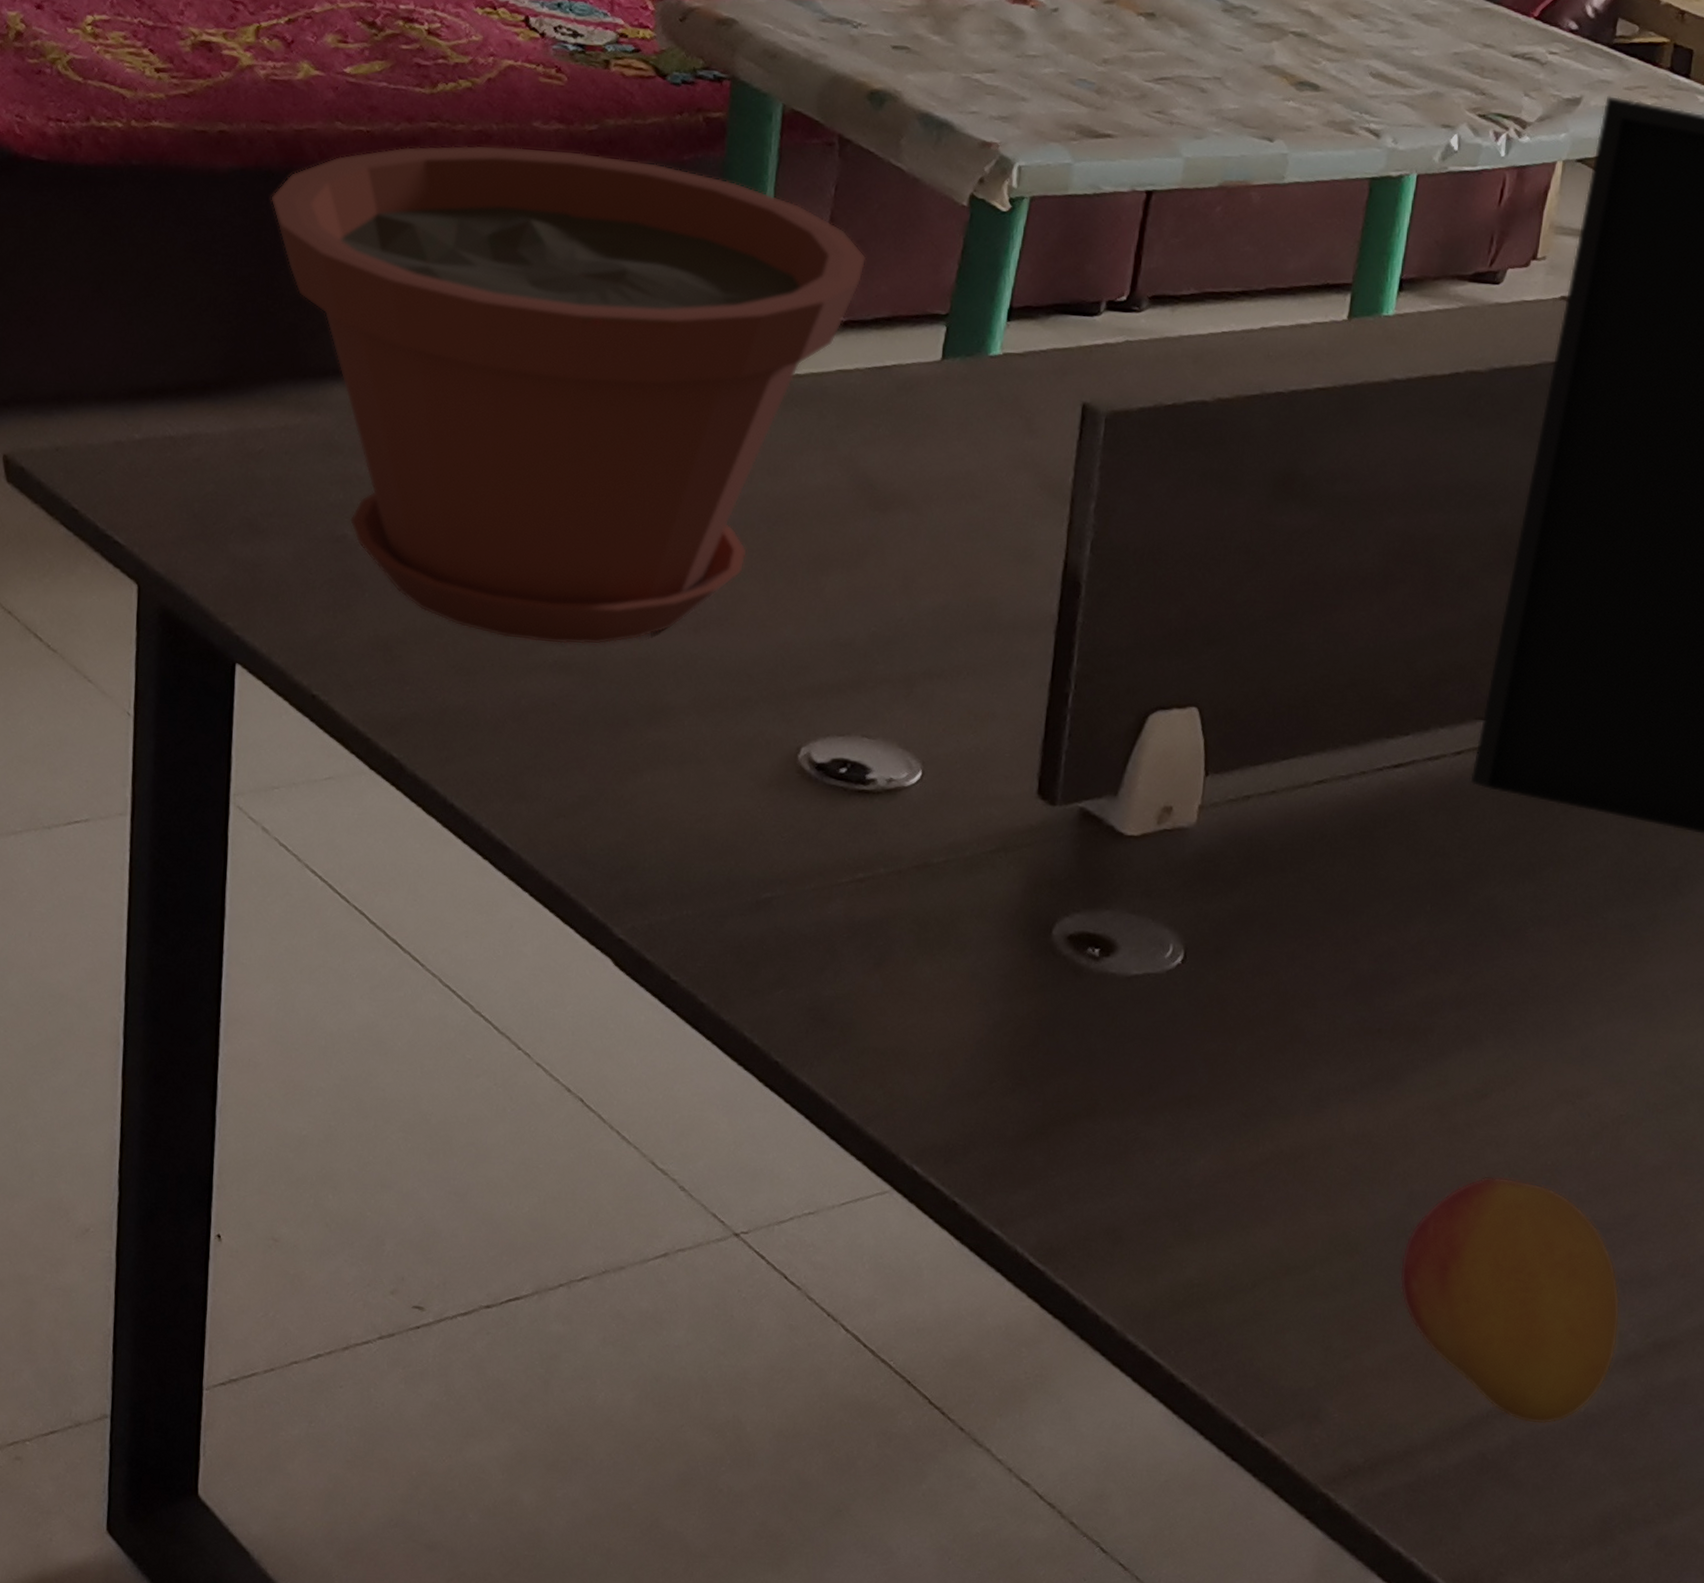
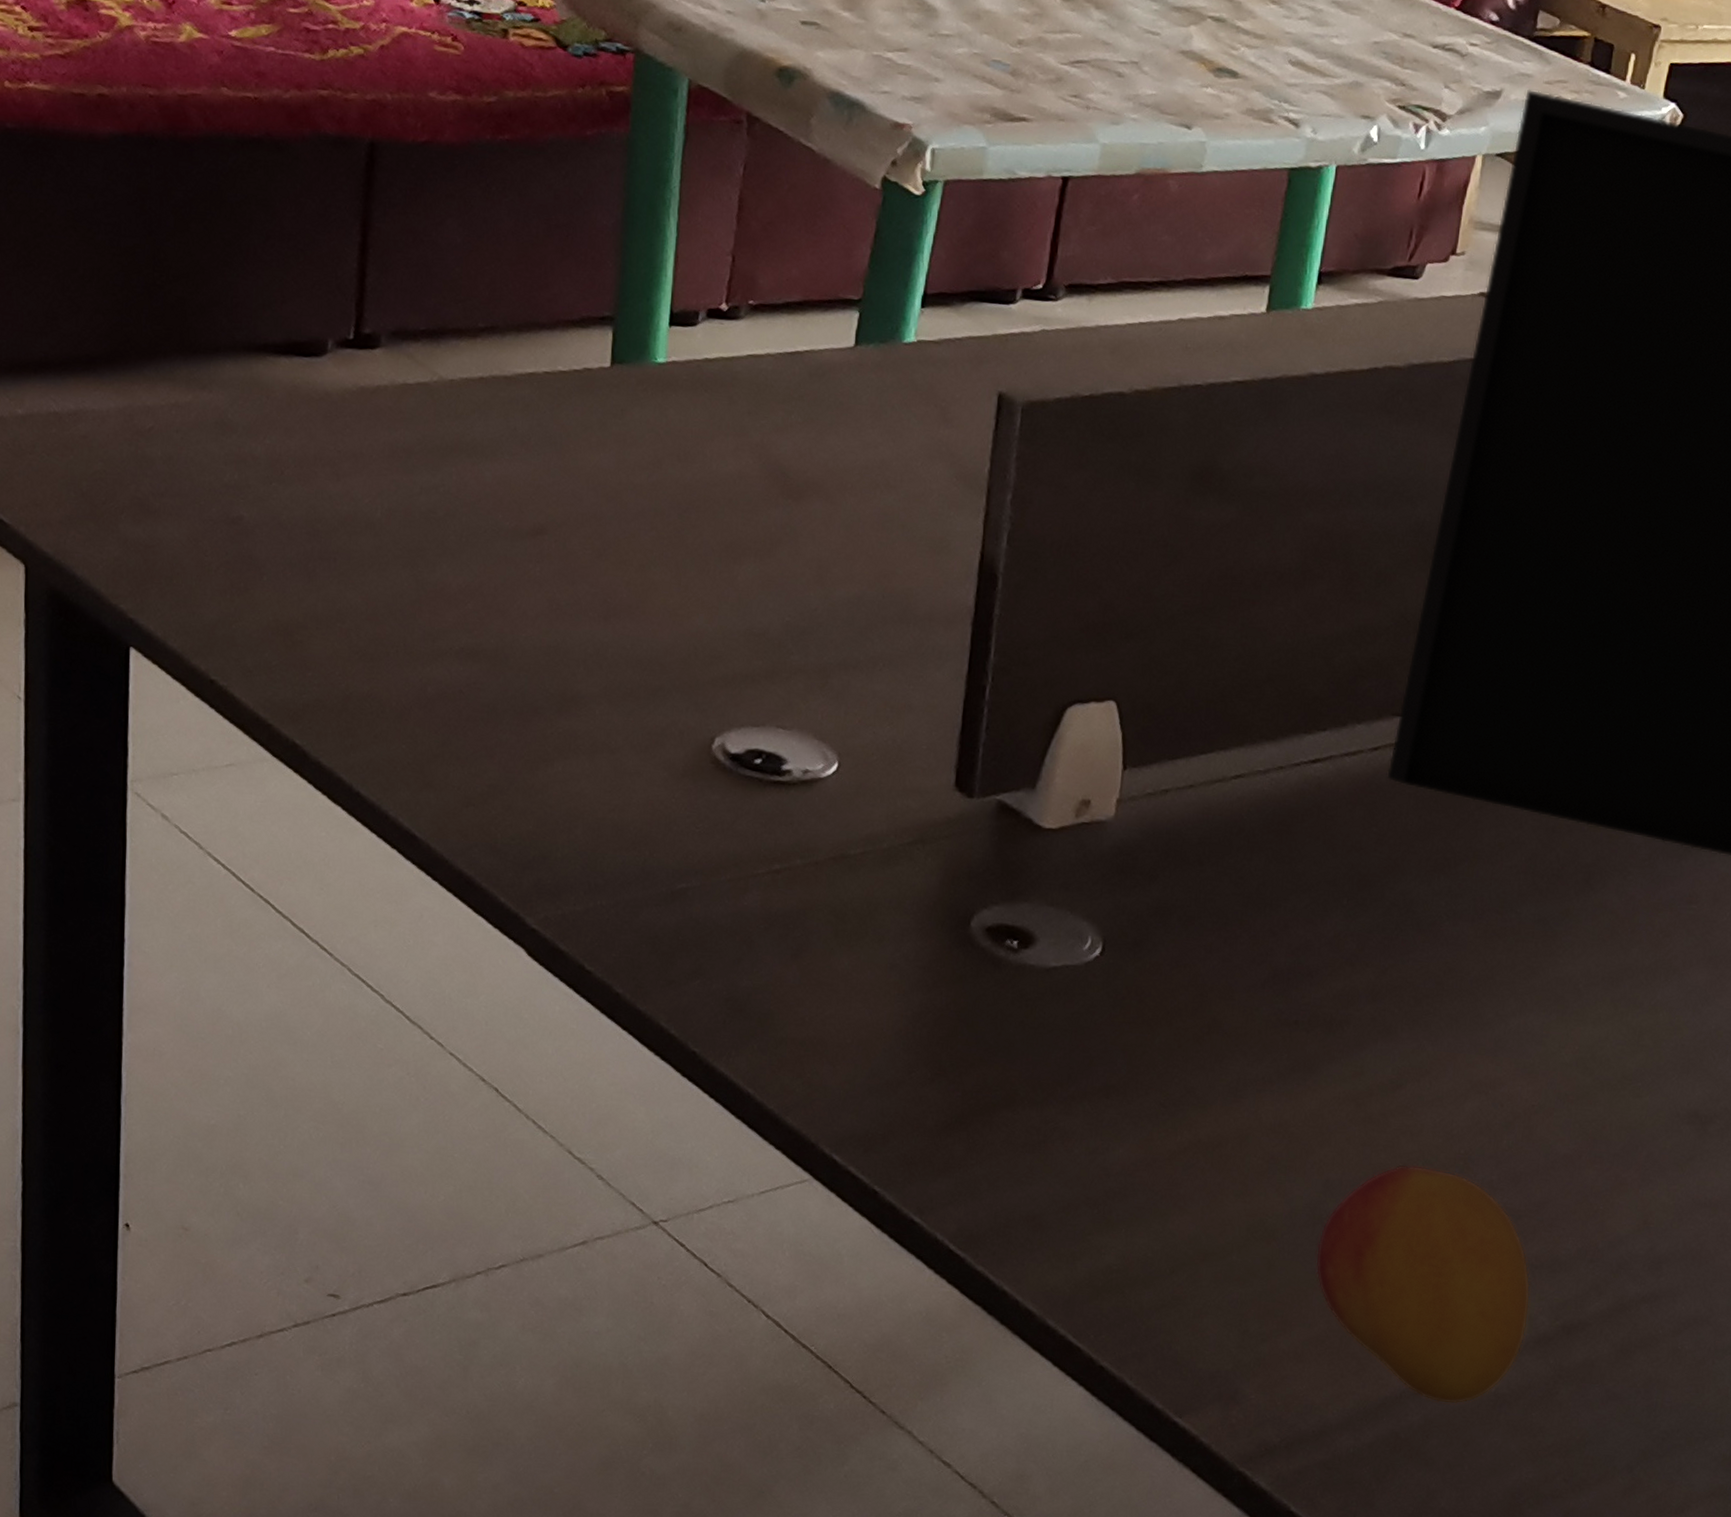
plant pot: present [271,144,867,645] -> none [155,114,777,632]

